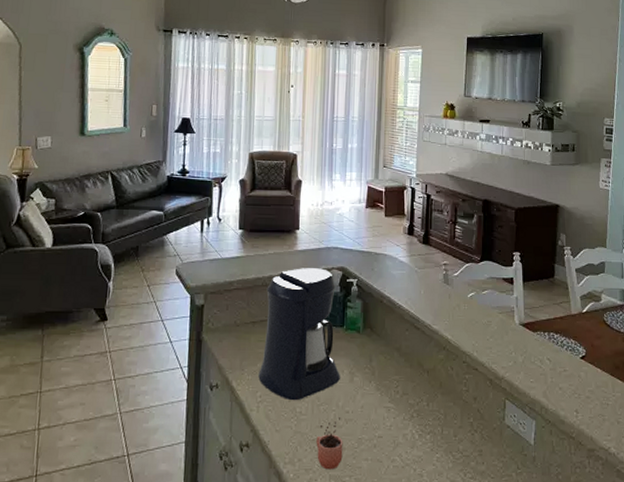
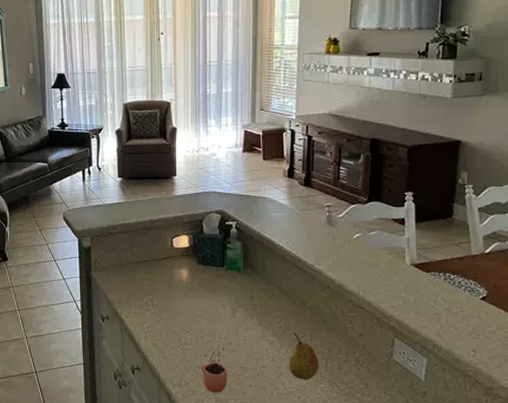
coffee maker: present [258,268,340,401] -> none [145,212,222,332]
fruit: none [405,397,436,450] -> present [289,332,319,380]

